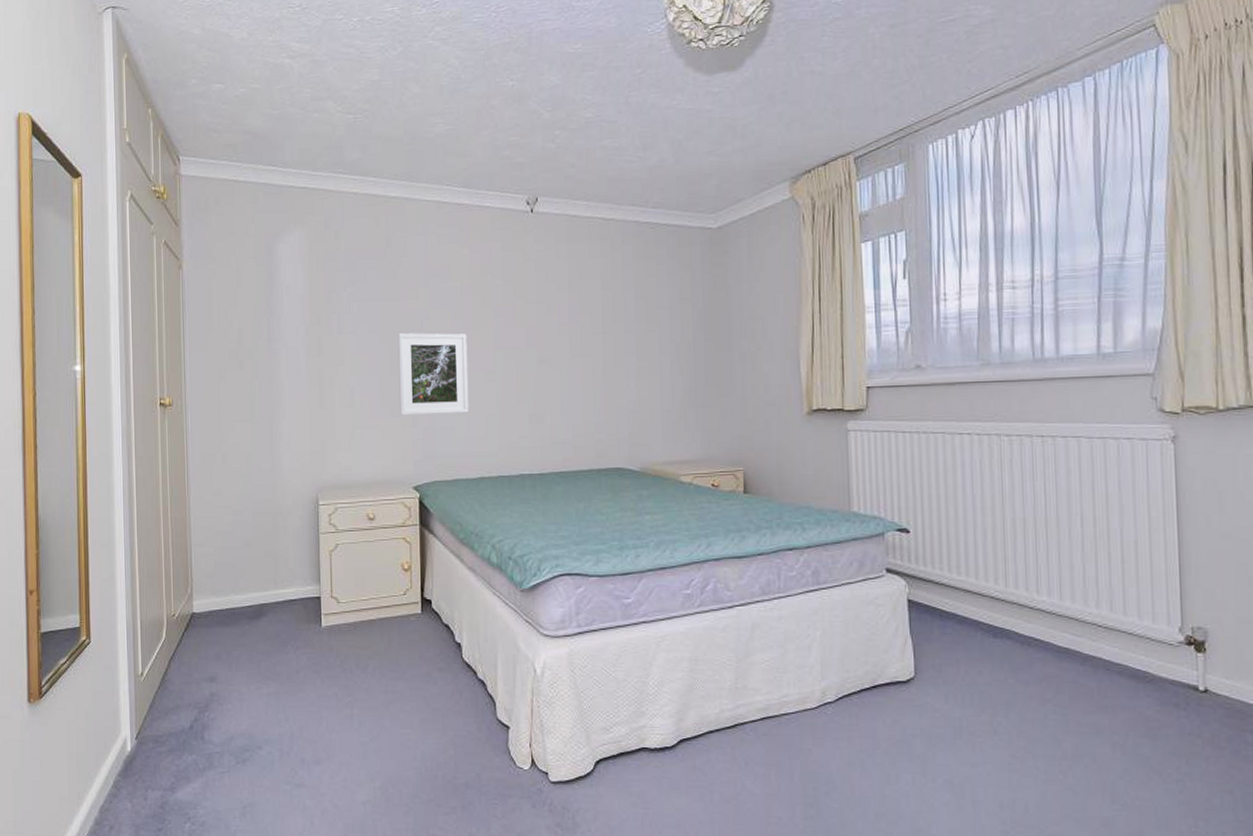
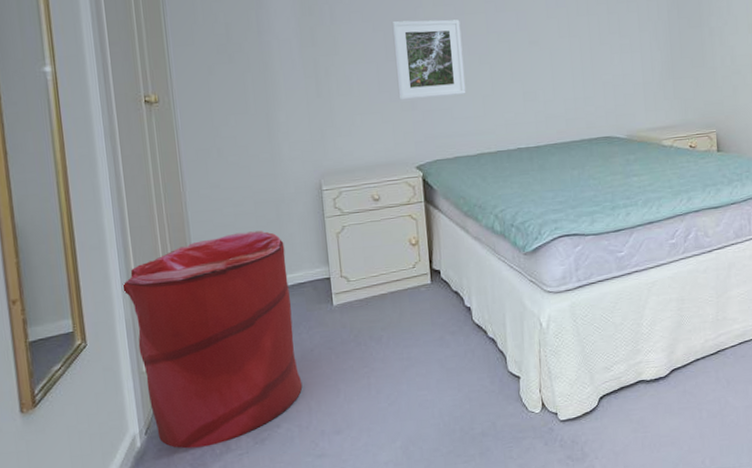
laundry hamper: none [125,542,286,760] -> present [121,230,303,449]

